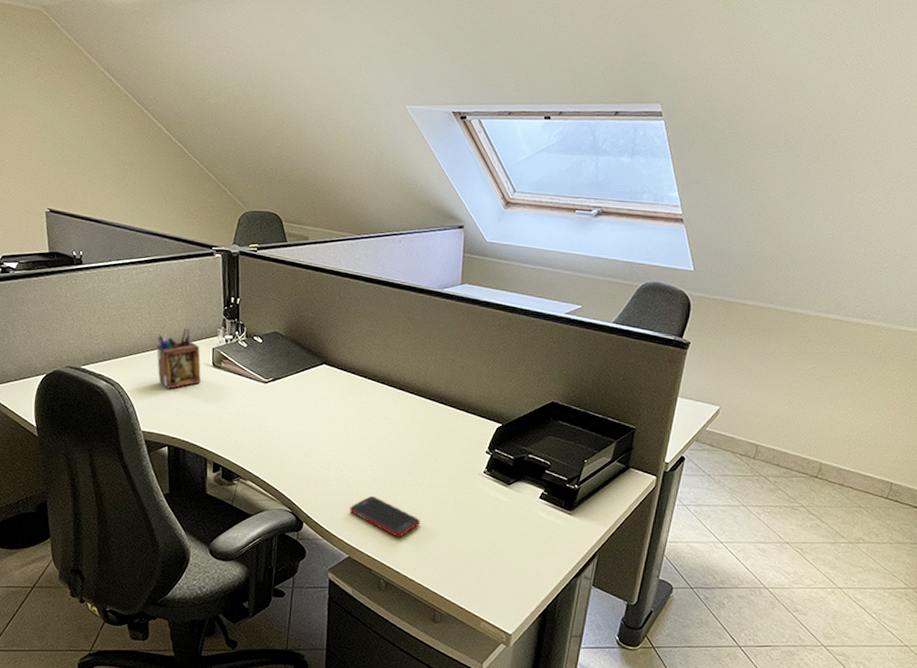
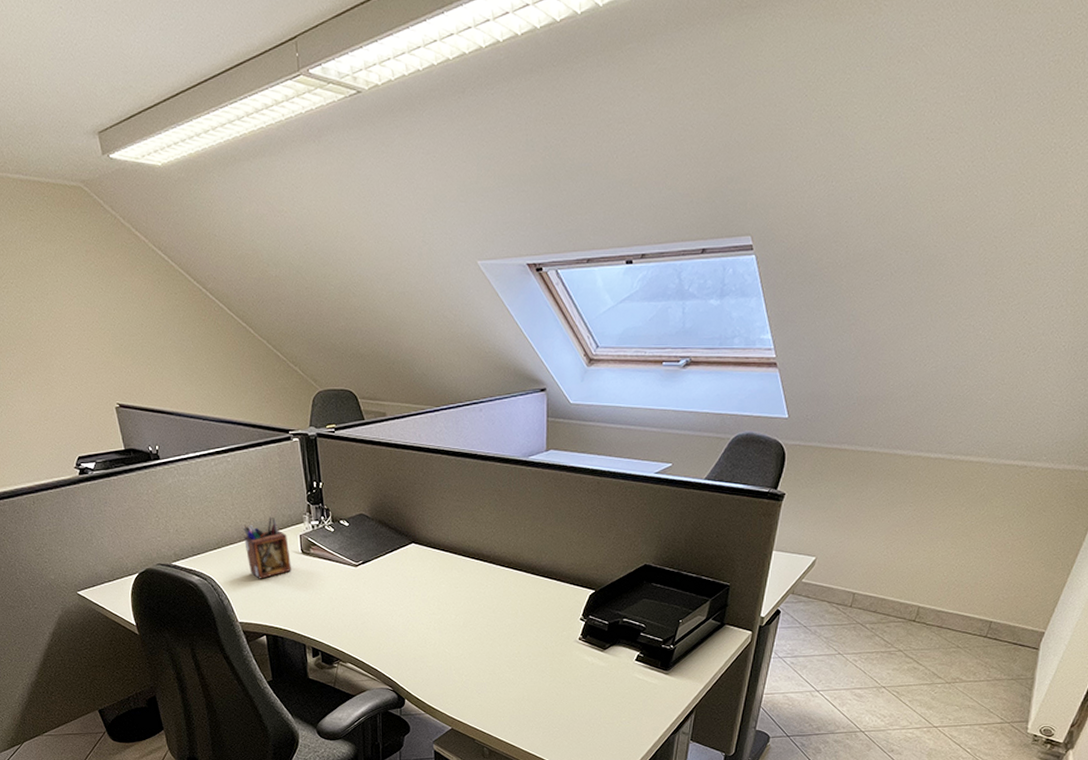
cell phone: present [350,495,420,537] -> none [449,669,519,707]

